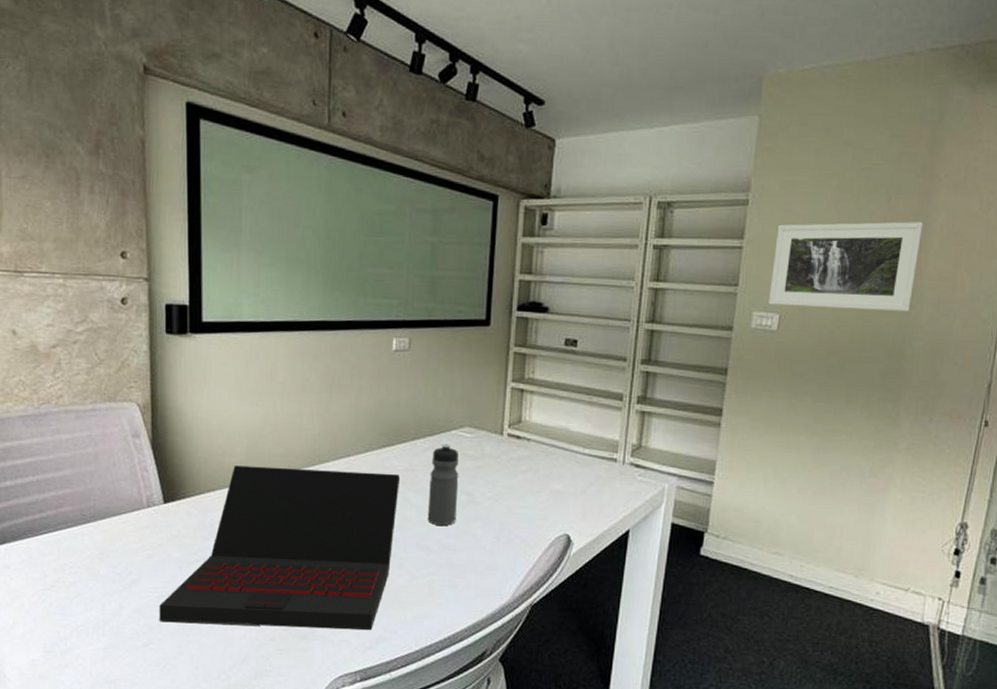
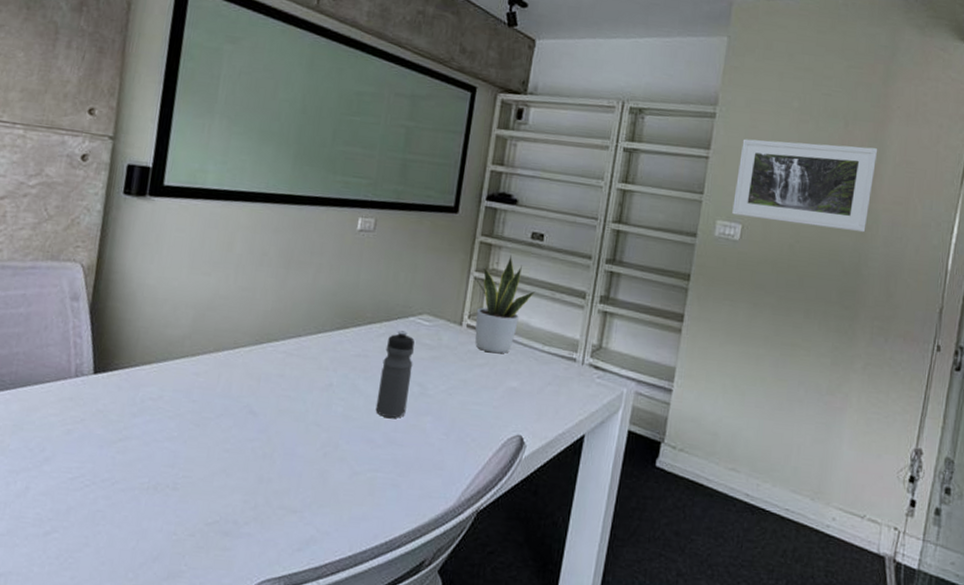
laptop: present [159,465,401,630] -> none [68,338,352,530]
potted plant: none [509,363,573,459] -> present [472,255,536,354]

